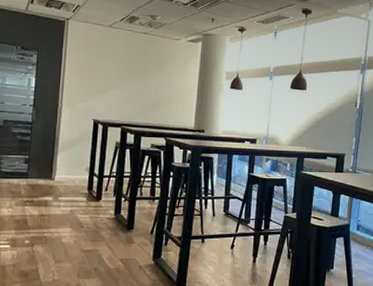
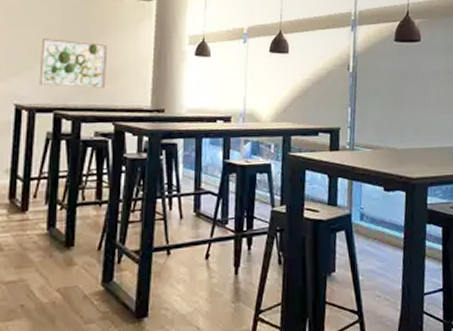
wall art: none [111,69,163,111] -> present [39,37,108,88]

